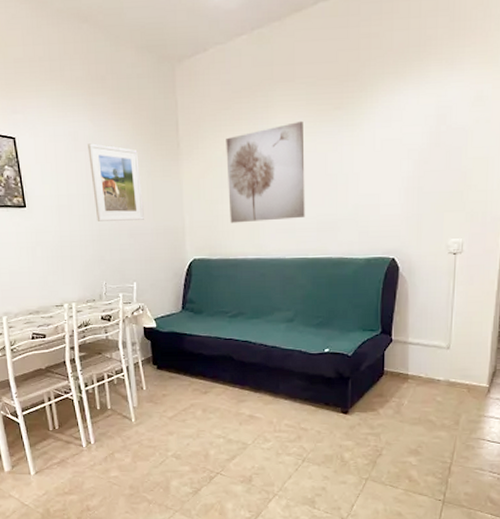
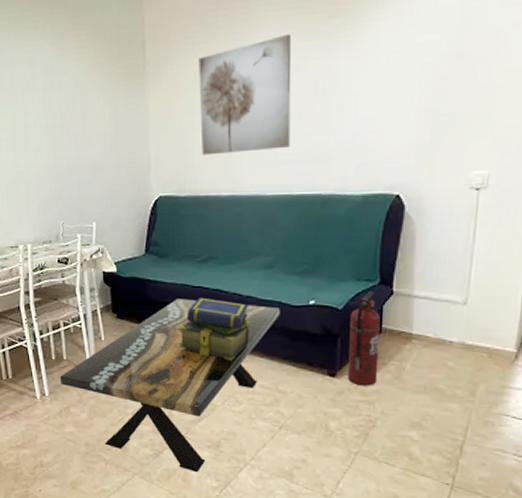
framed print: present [88,143,144,221] -> none [46,69,105,155]
coffee table: none [104,350,300,506] -> present [59,298,280,473]
stack of books: none [213,348,276,404] -> present [178,297,251,361]
fire extinguisher: none [358,340,383,421] -> present [348,291,381,386]

